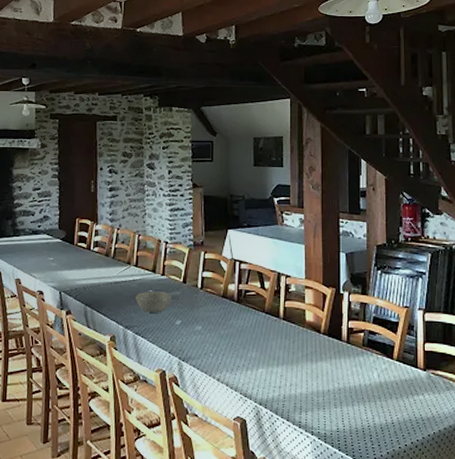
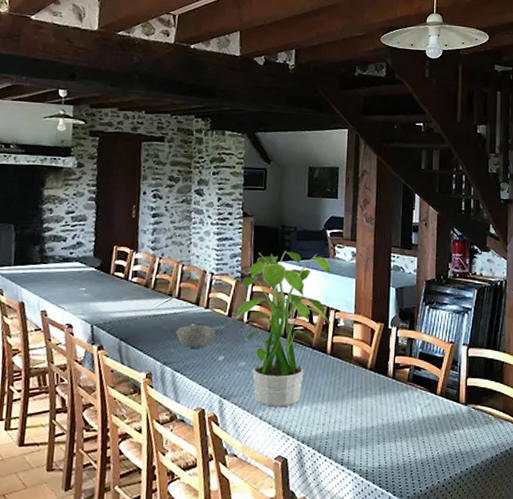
potted plant: none [190,219,280,370] -> present [235,251,330,407]

